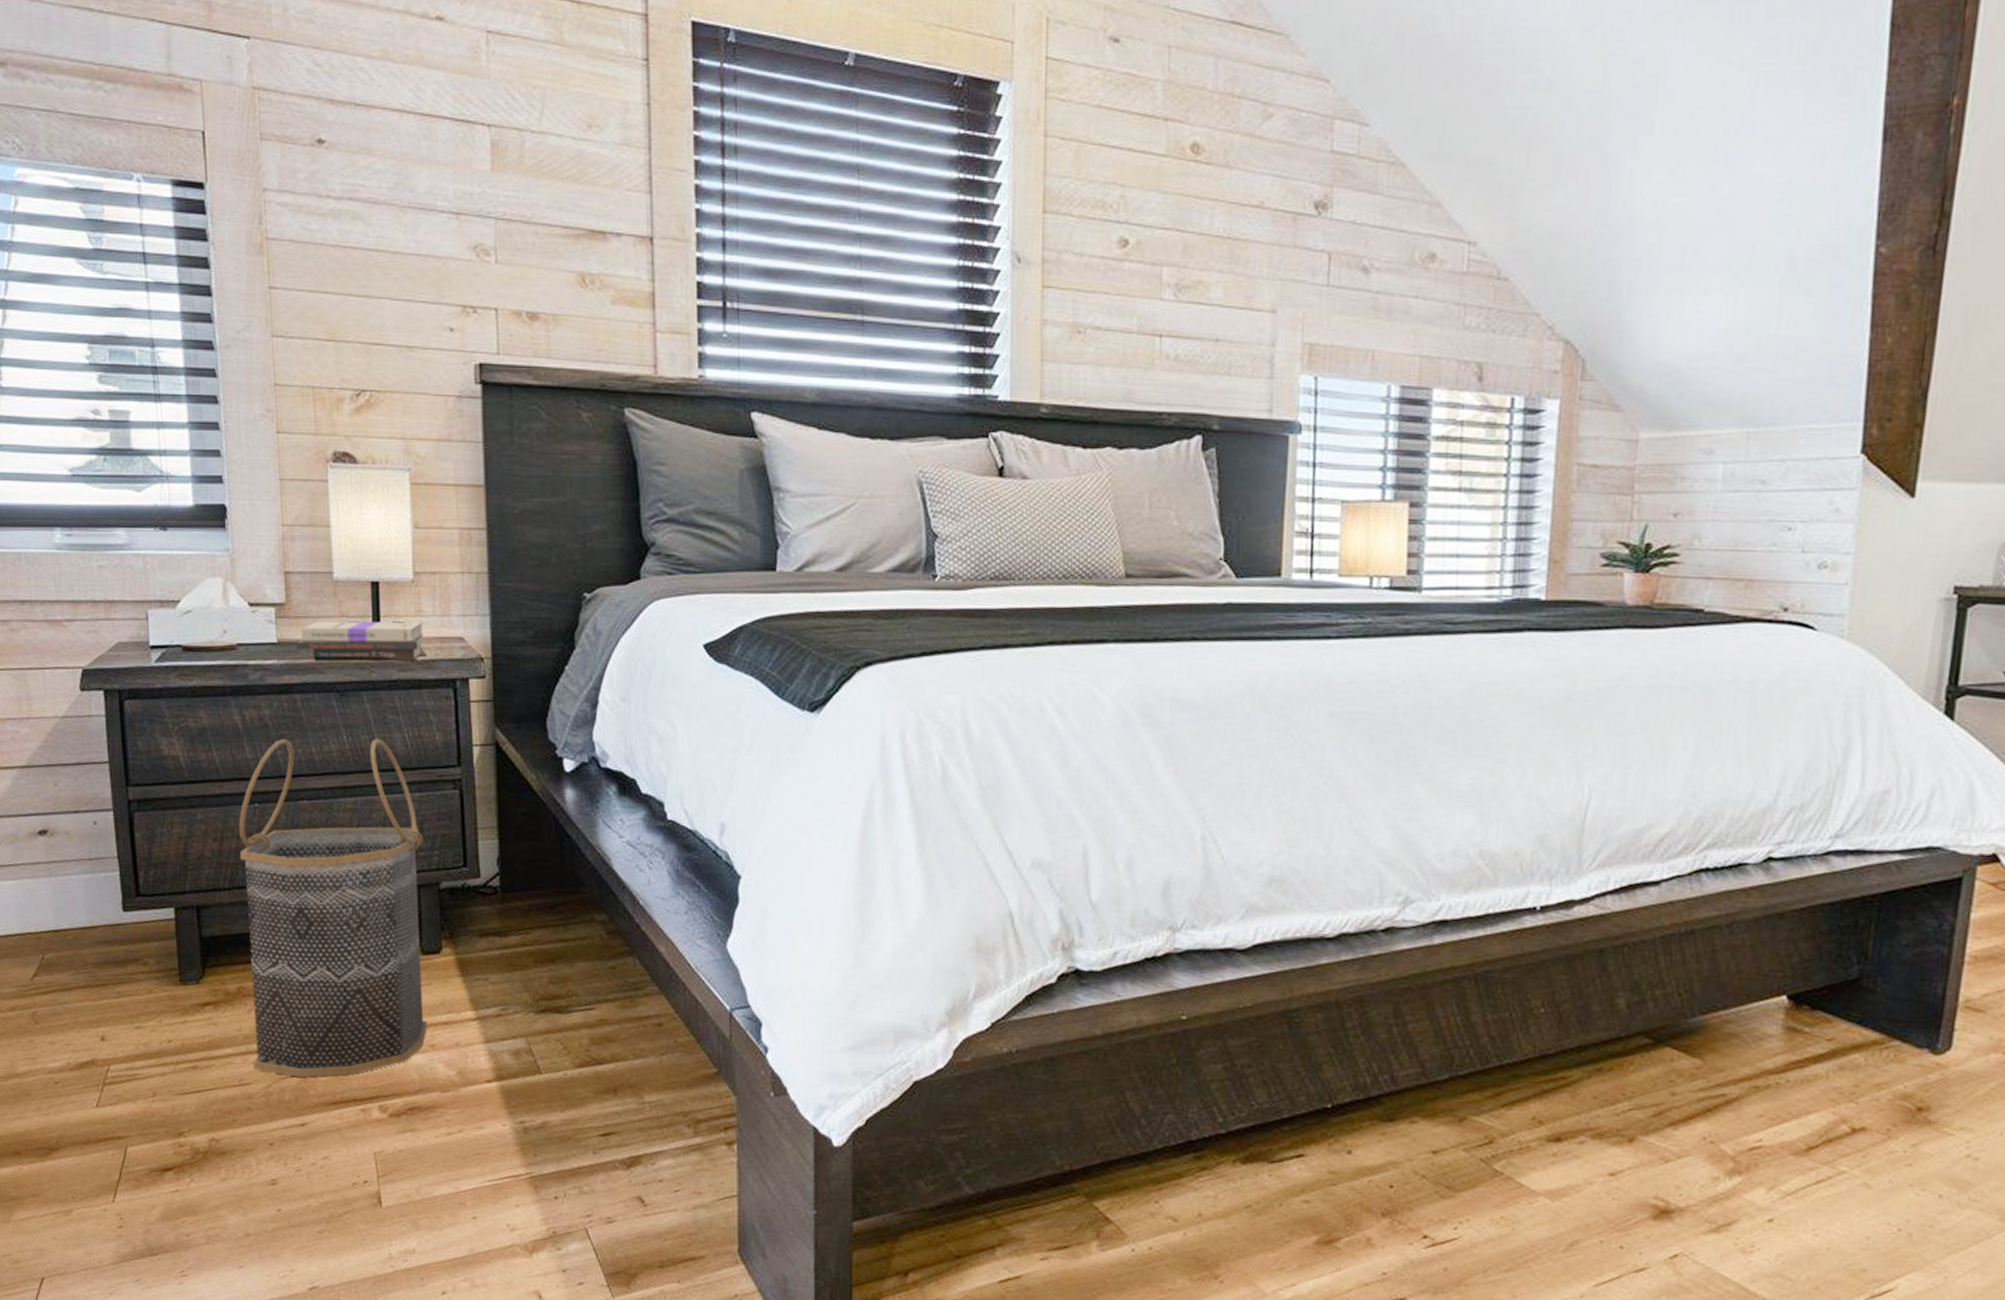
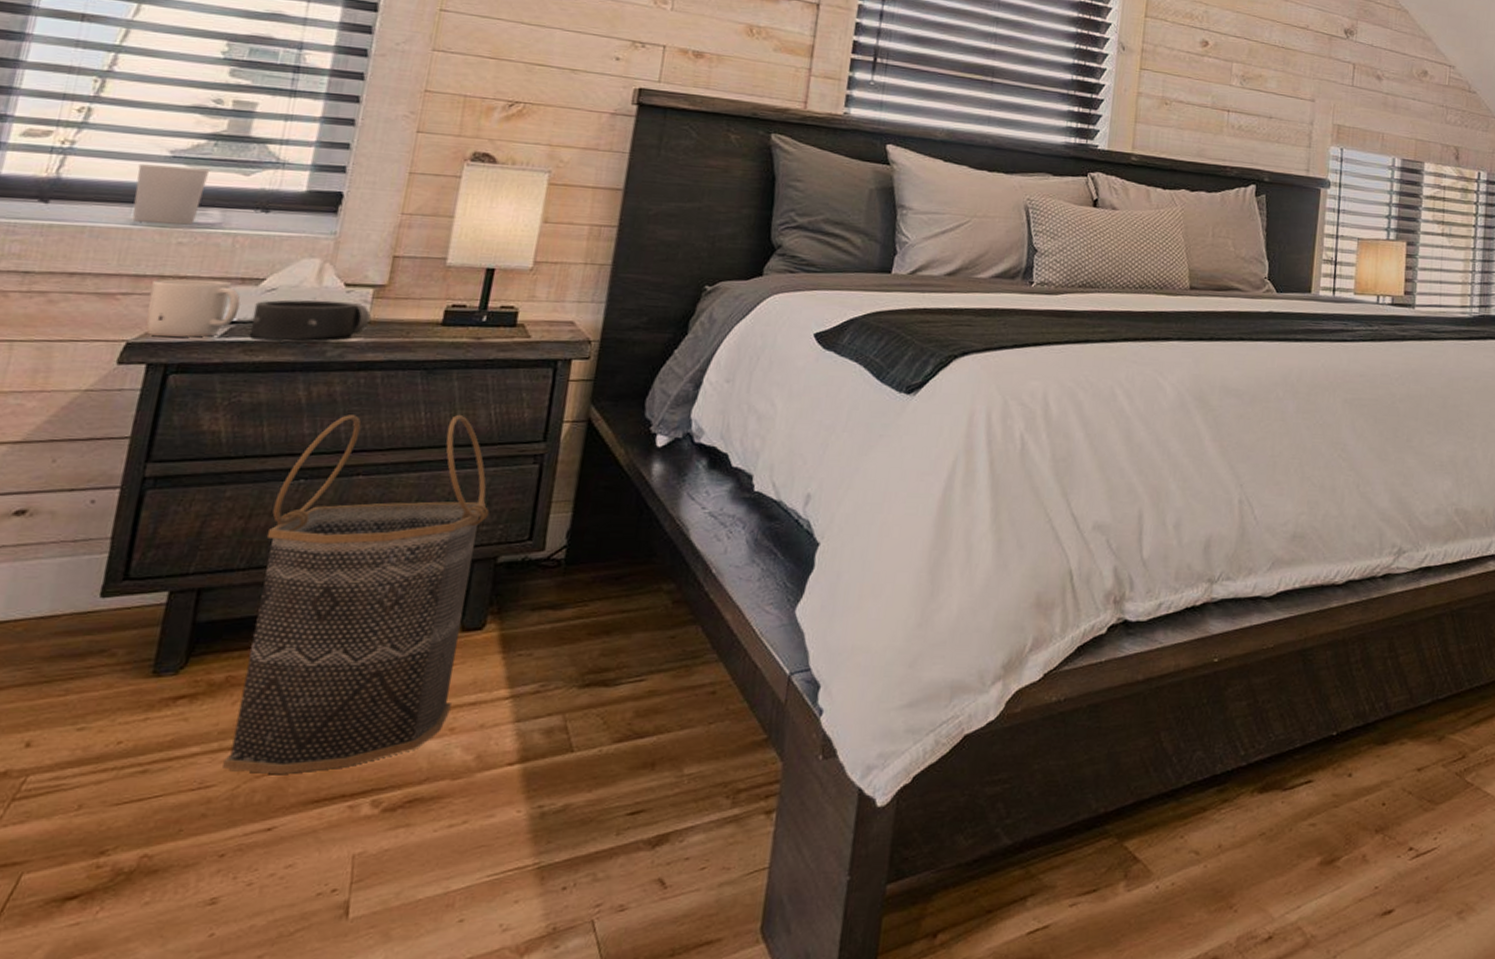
candle holder: none [47,485,107,548] -> present [132,164,210,225]
mug: none [87,603,165,664] -> present [145,279,241,338]
alarm clock: none [164,621,278,667] -> present [235,299,371,343]
books: present [295,620,424,662] -> none [388,302,534,343]

